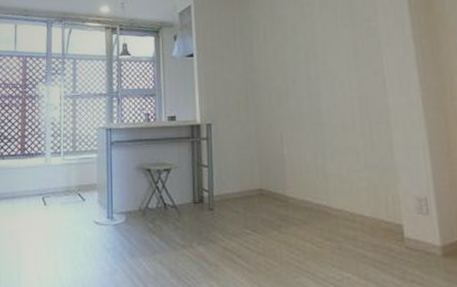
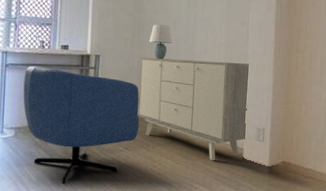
armchair: none [131,141,267,278] -> present [23,65,140,185]
sideboard: none [258,118,406,243] -> present [137,57,250,161]
table lamp: none [266,83,293,123] -> present [149,25,172,60]

